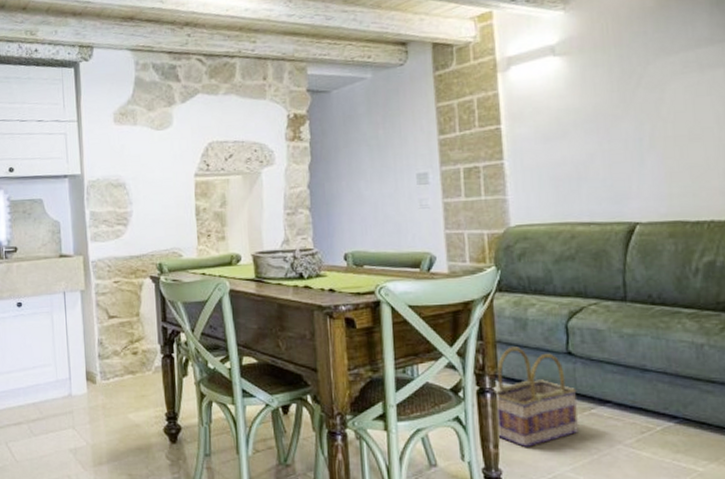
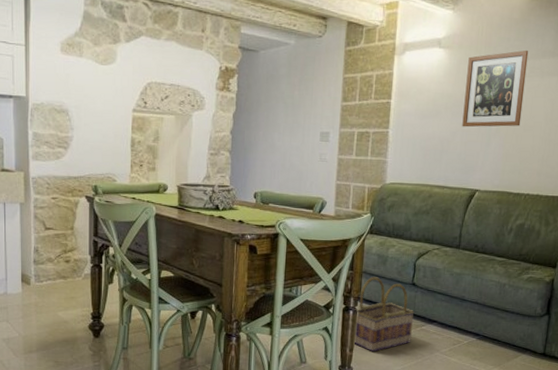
wall art: none [595,42,683,146] -> present [462,50,529,128]

